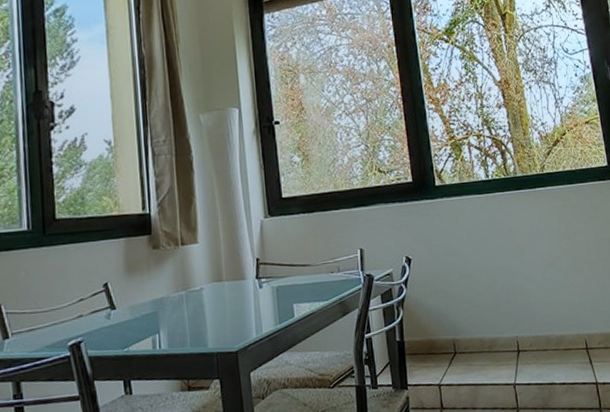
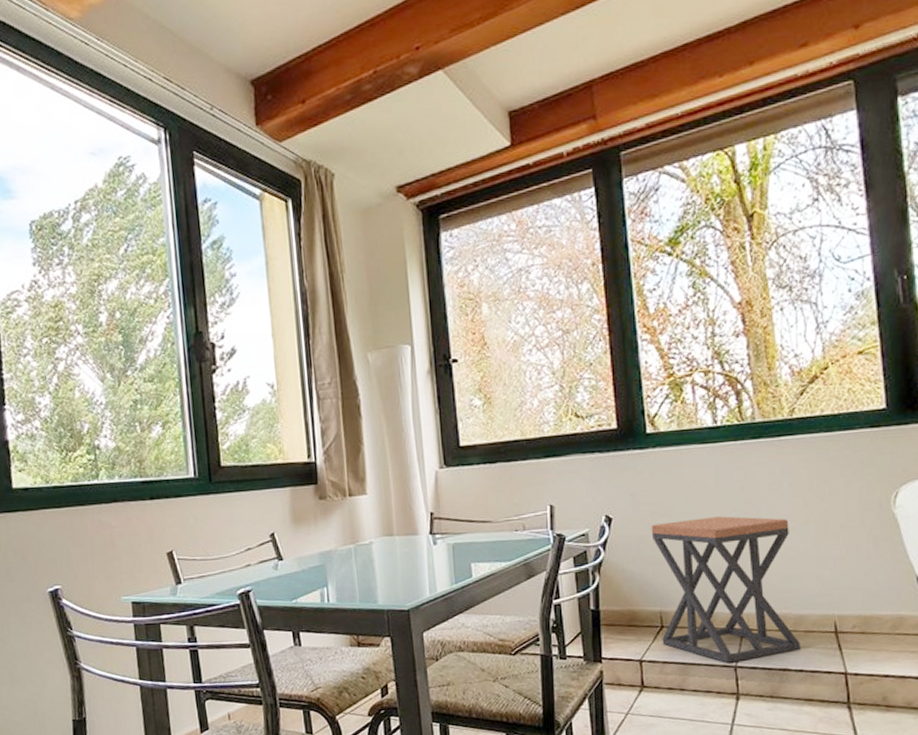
stool: none [442,254,562,382] -> present [651,516,800,663]

